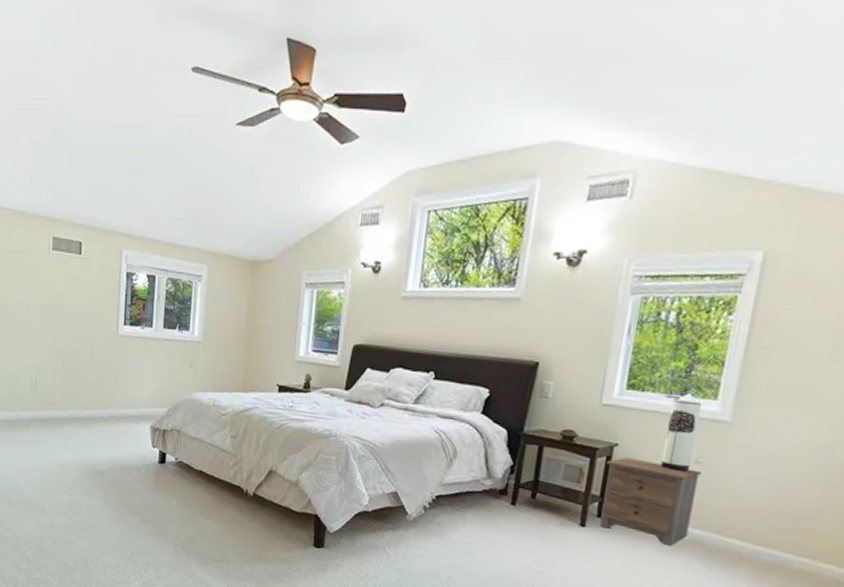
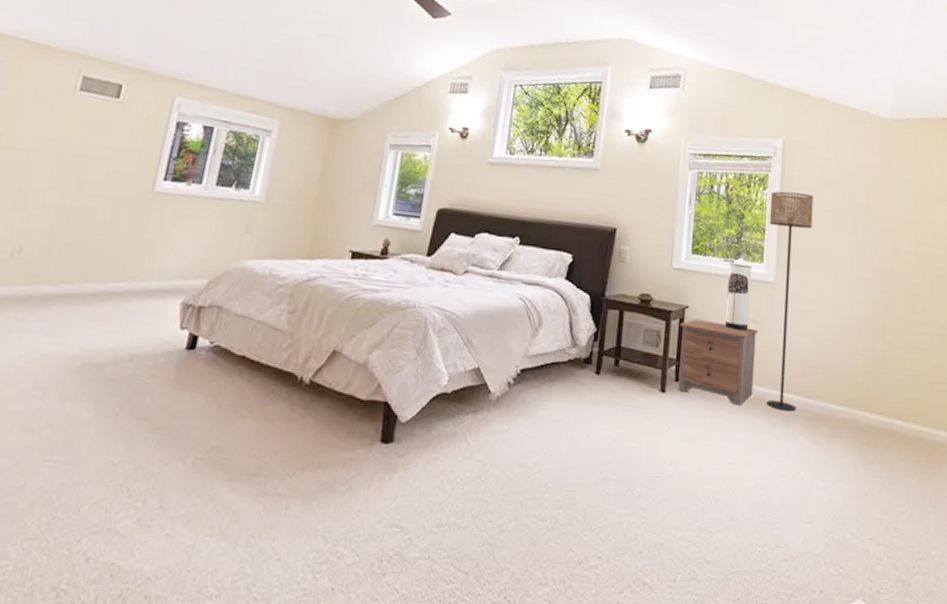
floor lamp: none [703,316,799,558] -> present [767,191,814,412]

